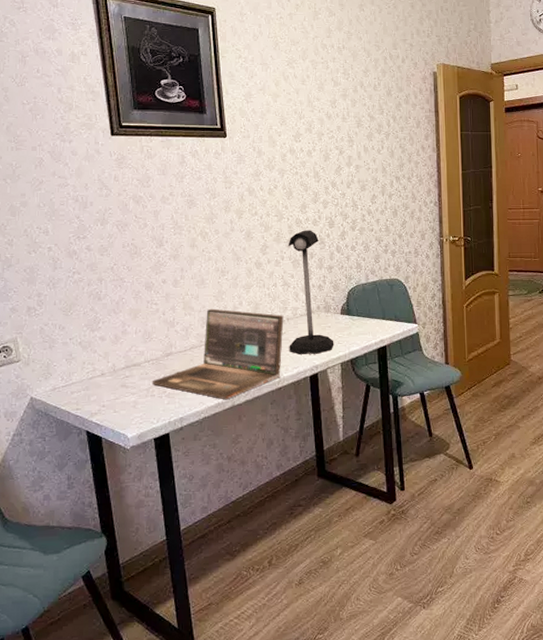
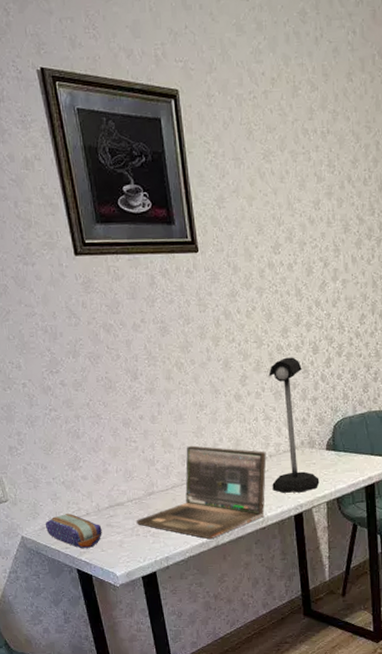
pencil case: none [57,374,116,410] -> present [45,514,102,549]

